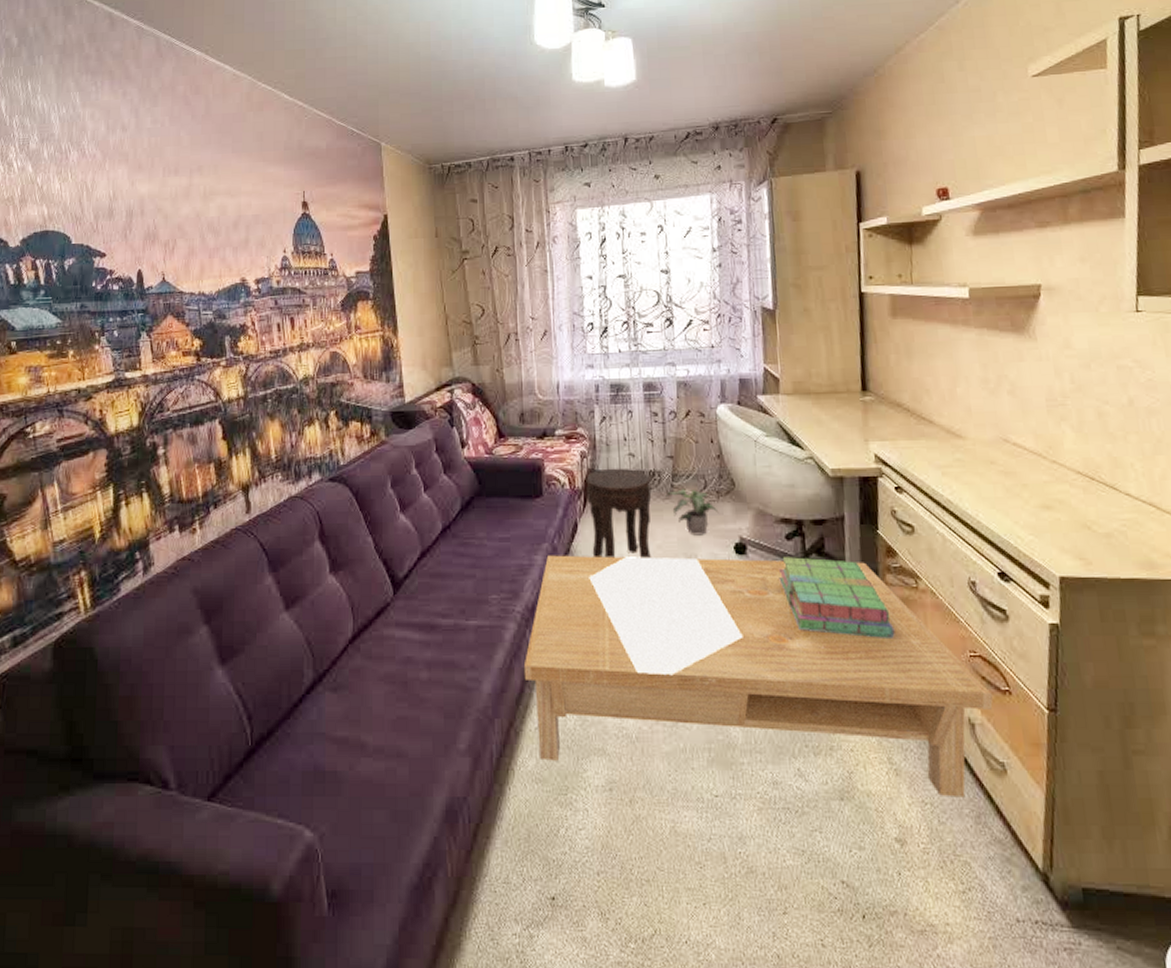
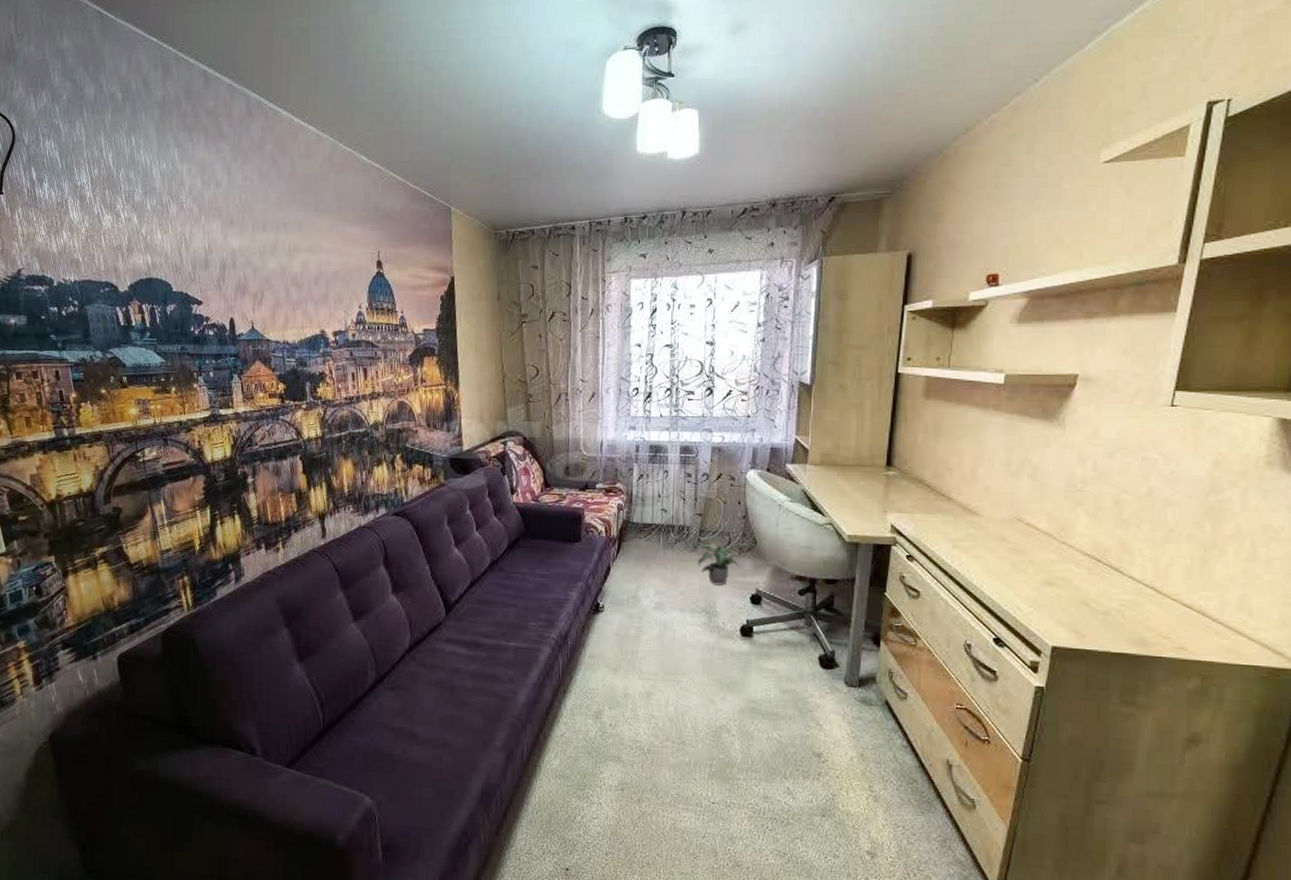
coffee table: present [523,555,993,798] -> none [554,592,972,825]
side table: present [586,468,652,560] -> none [620,520,680,603]
stack of books: present [778,557,895,638] -> none [788,610,890,687]

